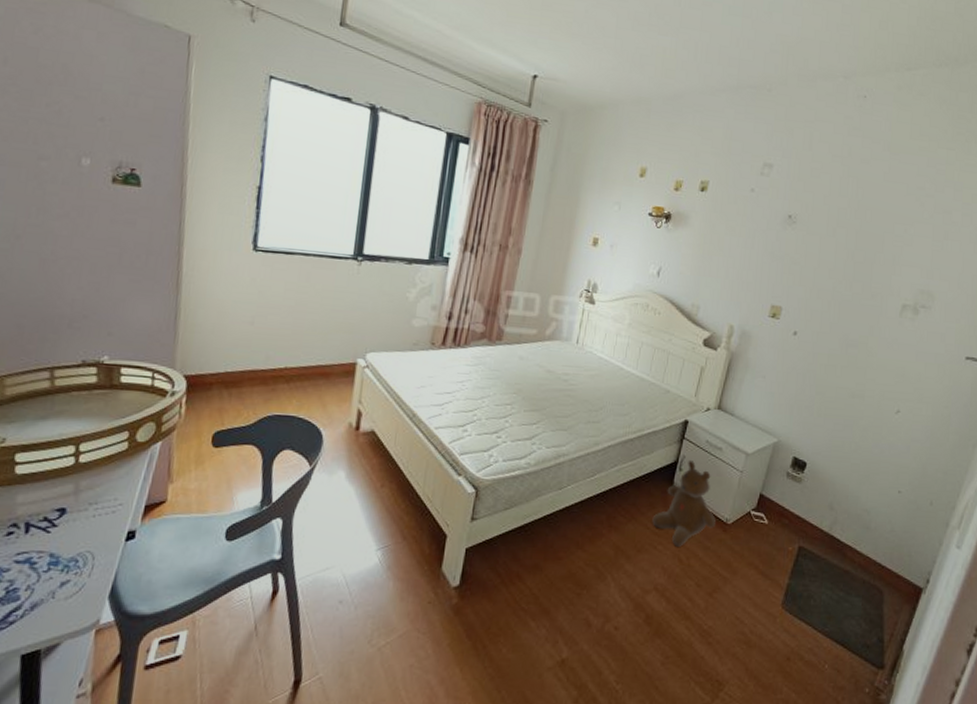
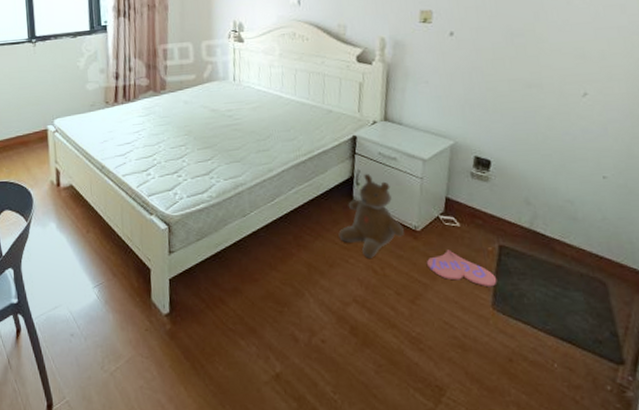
slippers: none [730,546,791,586] -> present [426,250,497,287]

